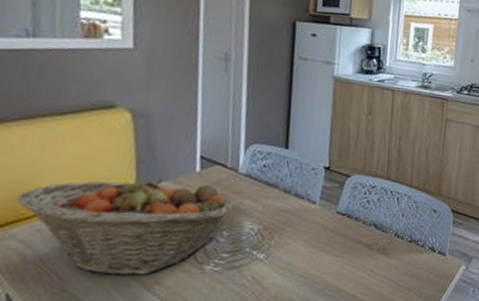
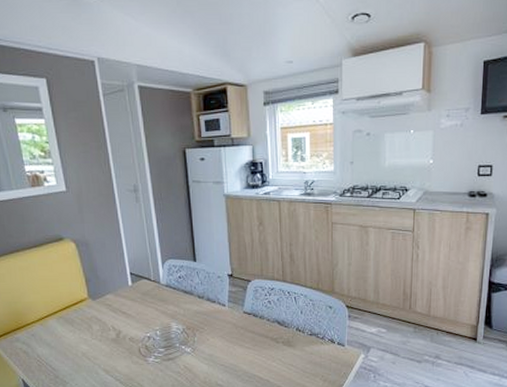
fruit basket: present [17,177,234,275] -> none [15,291,162,366]

